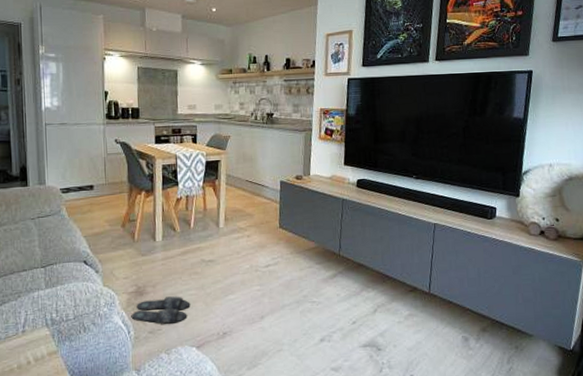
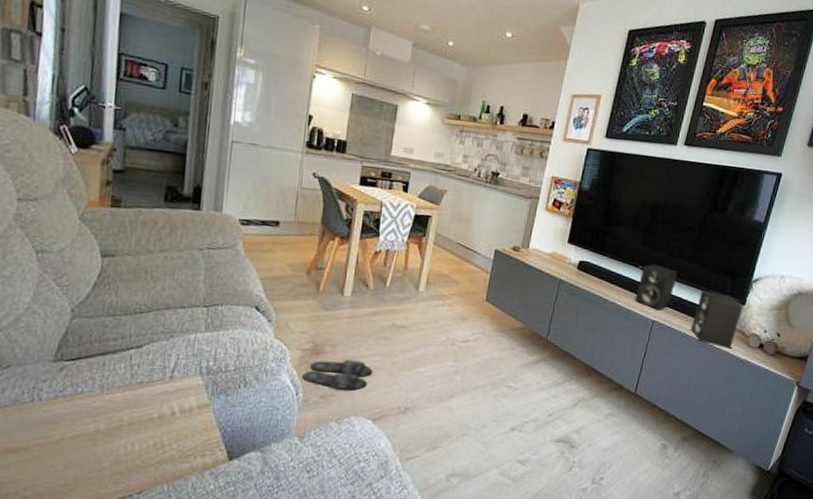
speaker: none [414,172,518,240] -> present [635,264,743,349]

